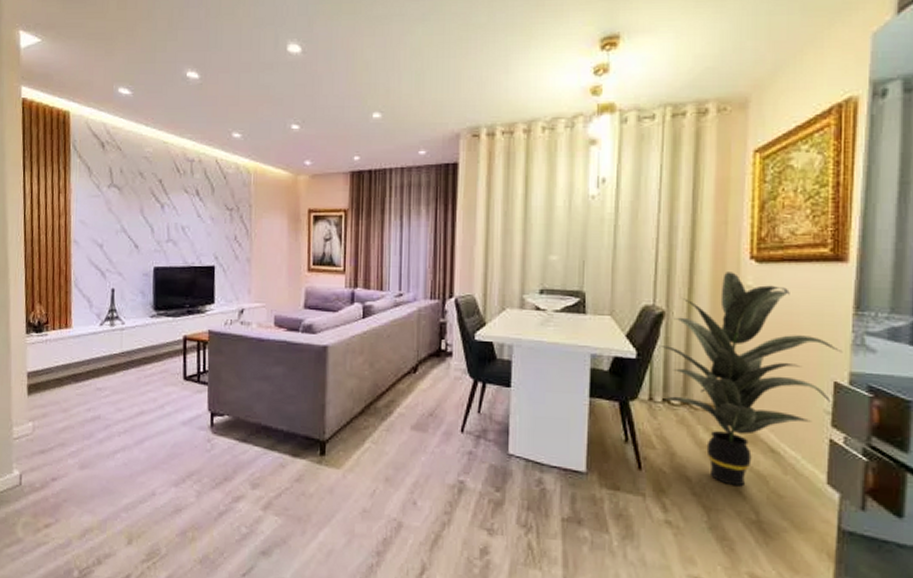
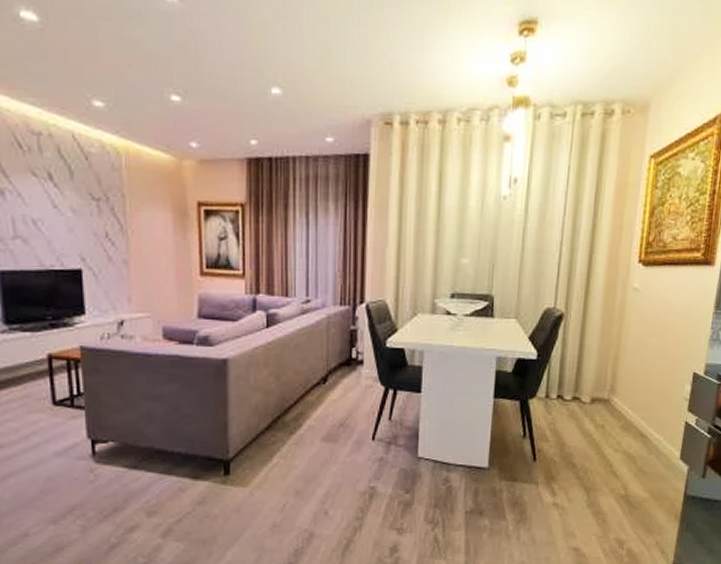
indoor plant: present [660,272,843,487] -> none [557,275,703,468]

